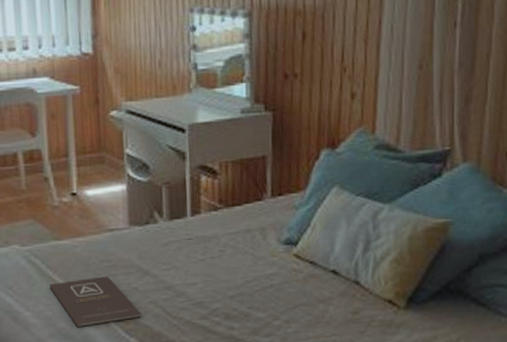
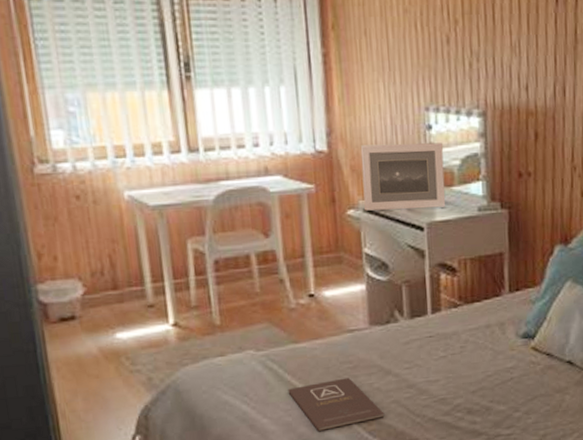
picture frame: none [124,44,208,112] -> present [360,142,446,211]

